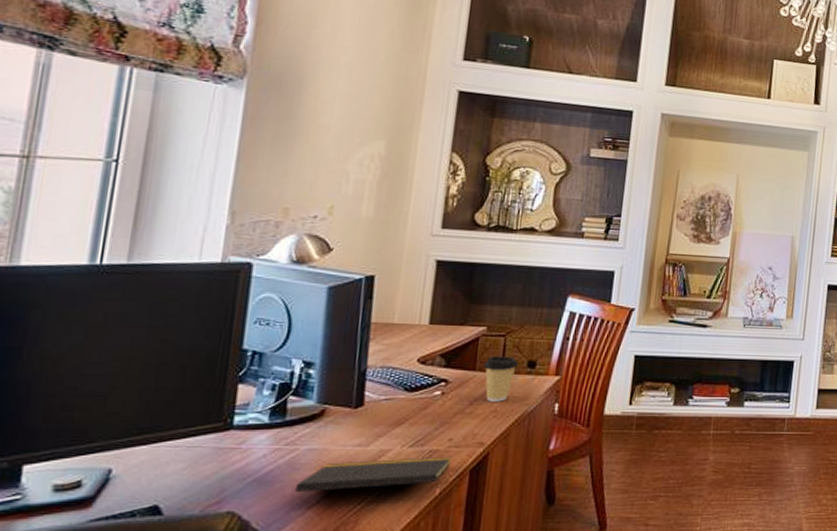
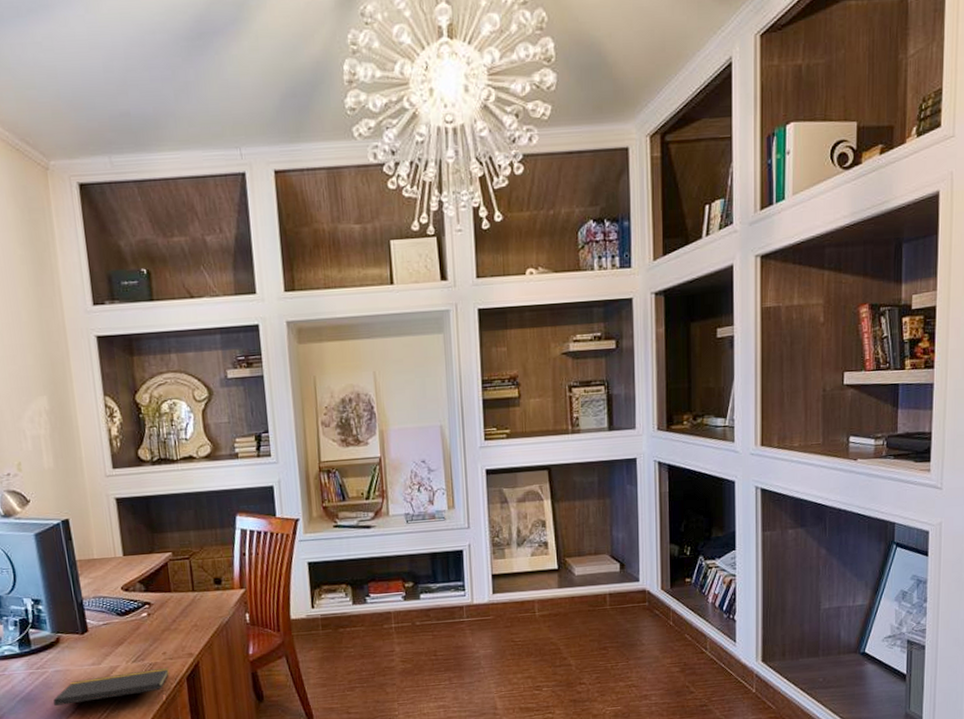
coffee cup: present [483,355,518,402] -> none [177,576,206,618]

